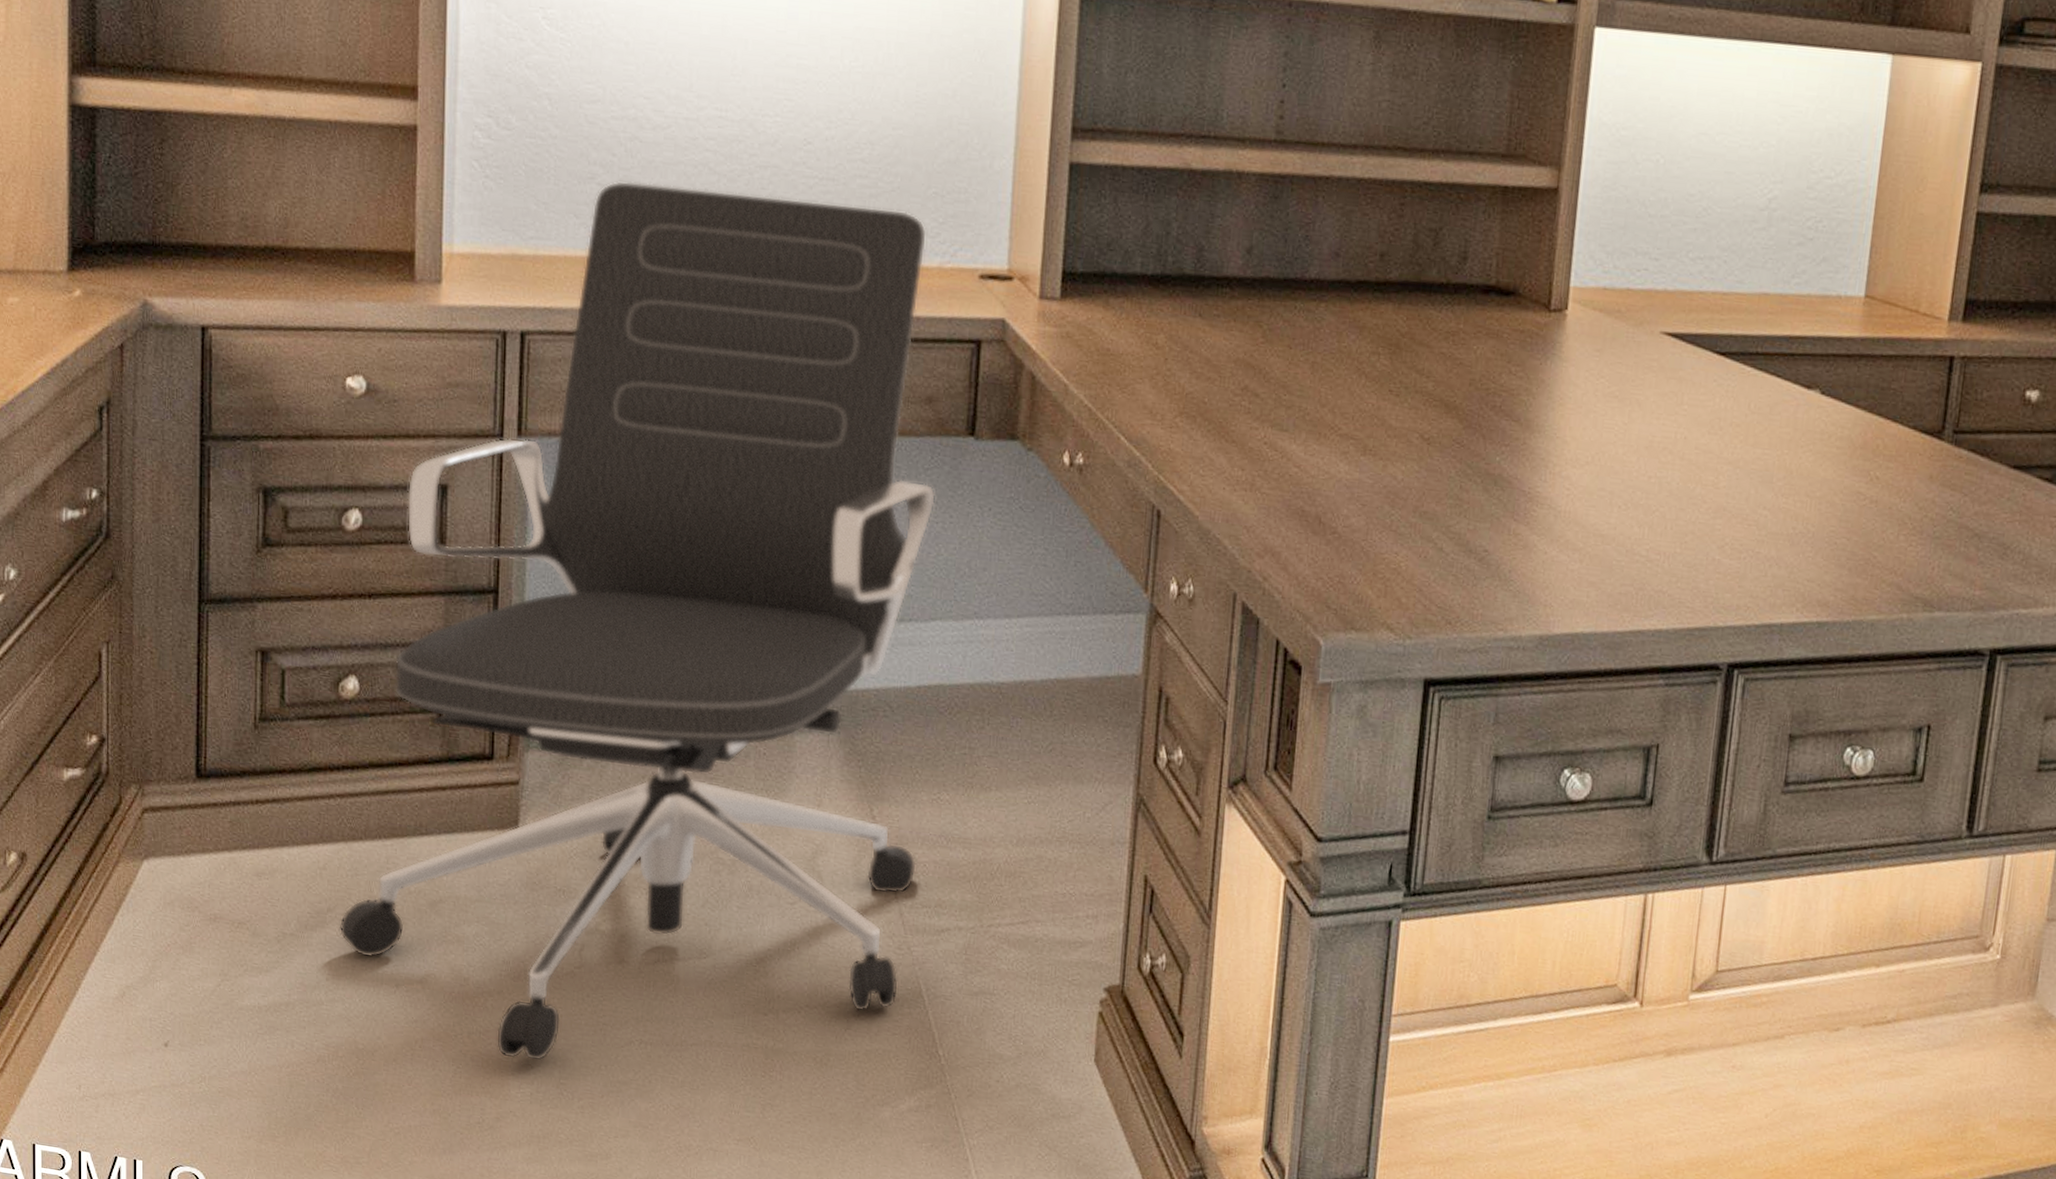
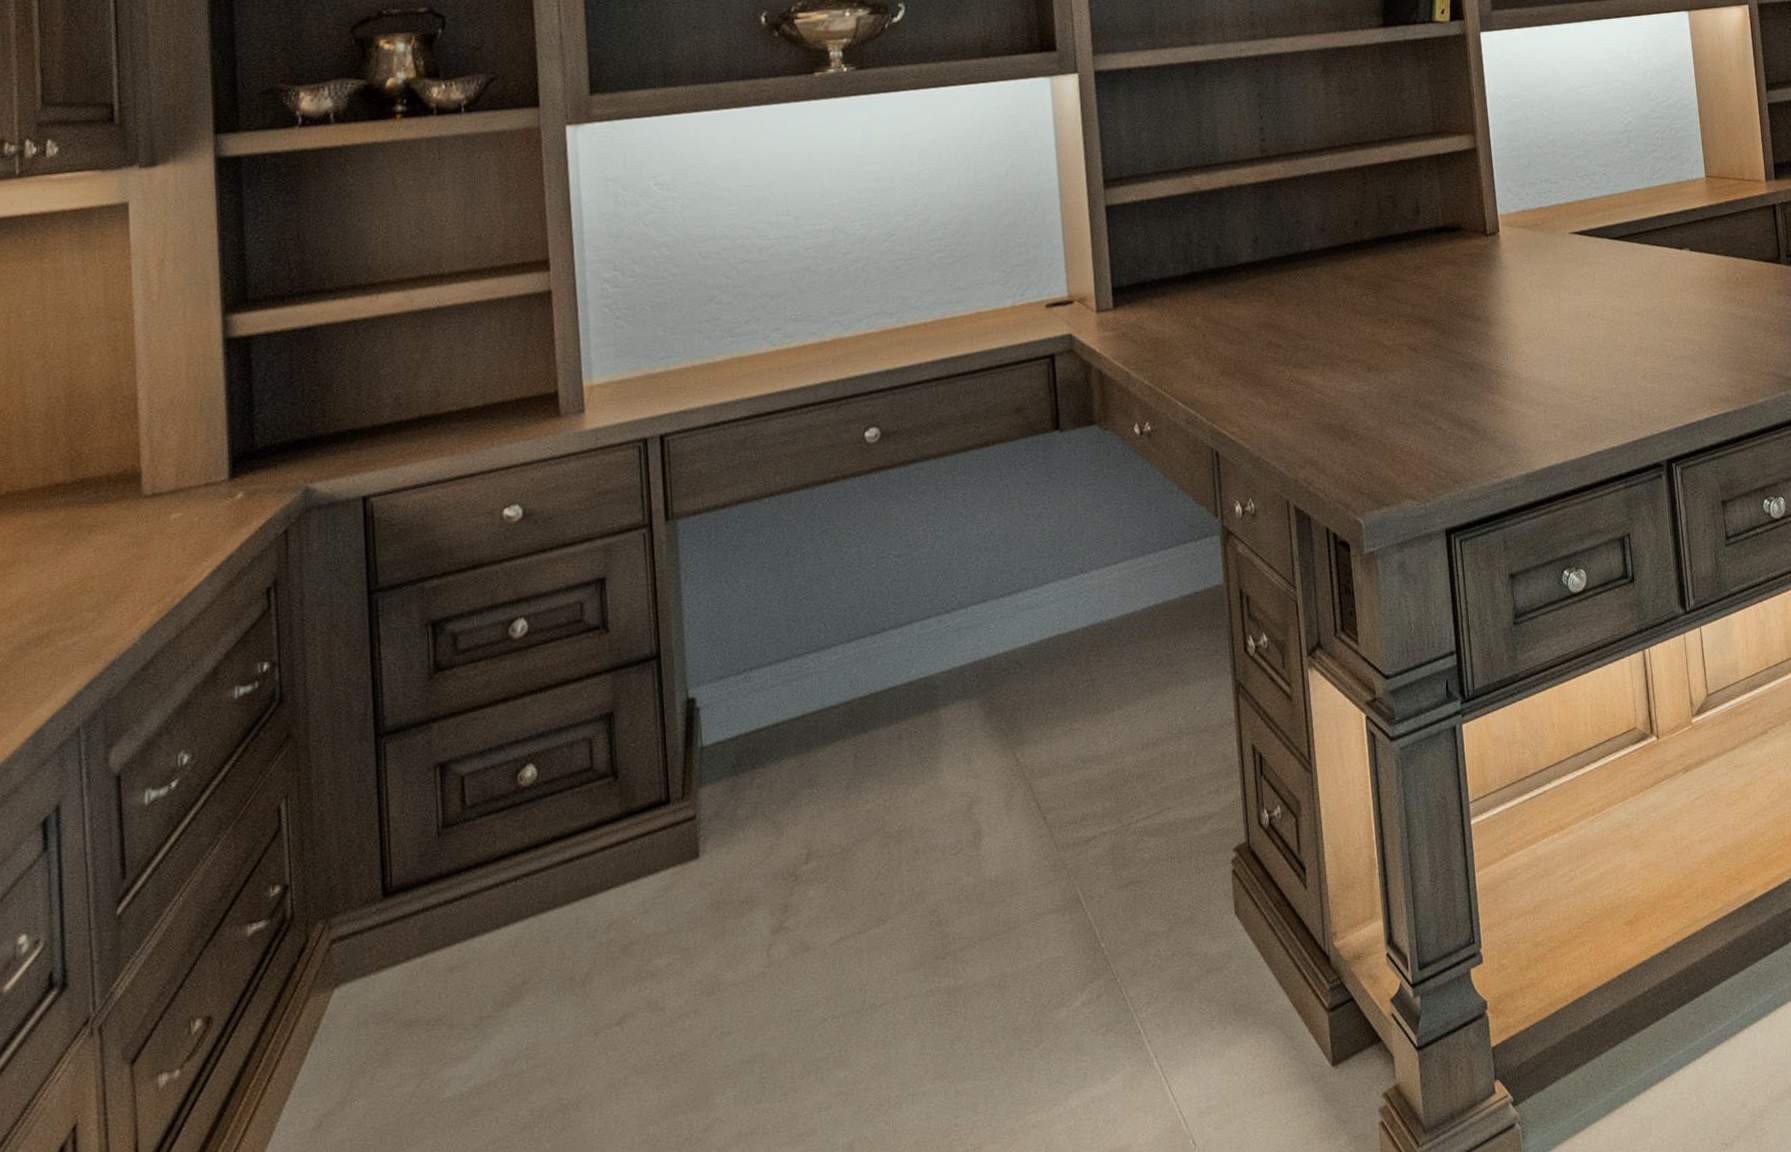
office chair: present [339,180,935,1062] -> none [534,269,1060,1070]

